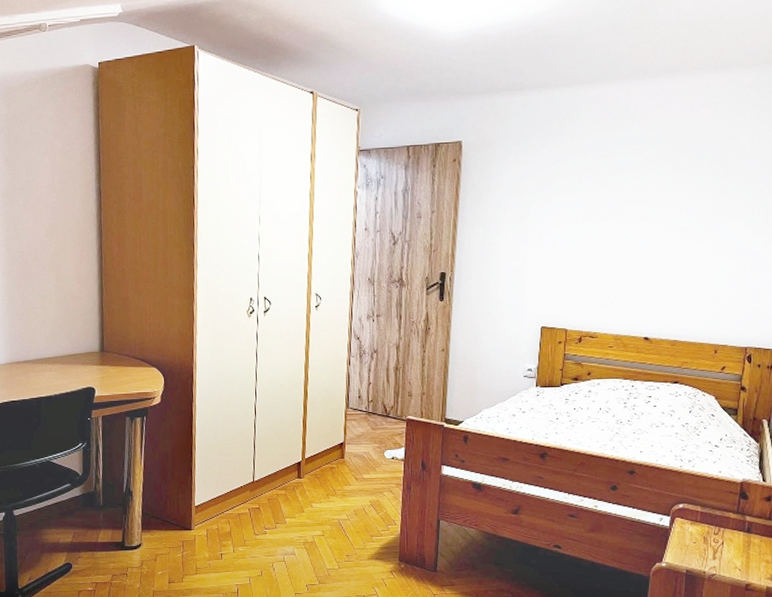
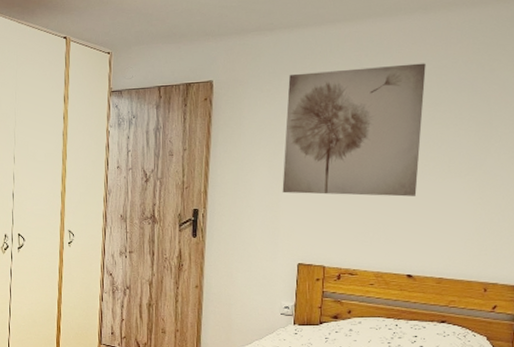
wall art: none [528,127,669,261] -> present [282,63,426,197]

